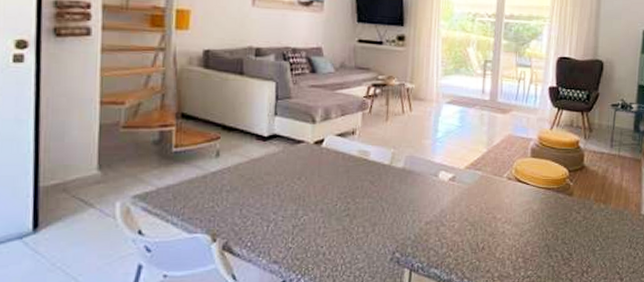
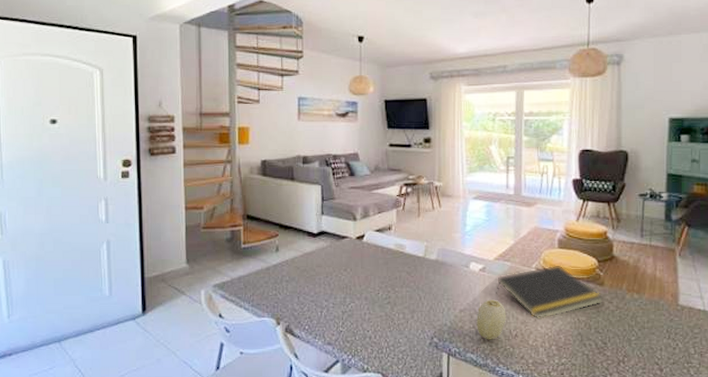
fruit: none [442,210,474,254] -> present [477,299,506,340]
notepad: none [465,174,572,231] -> present [496,265,604,319]

